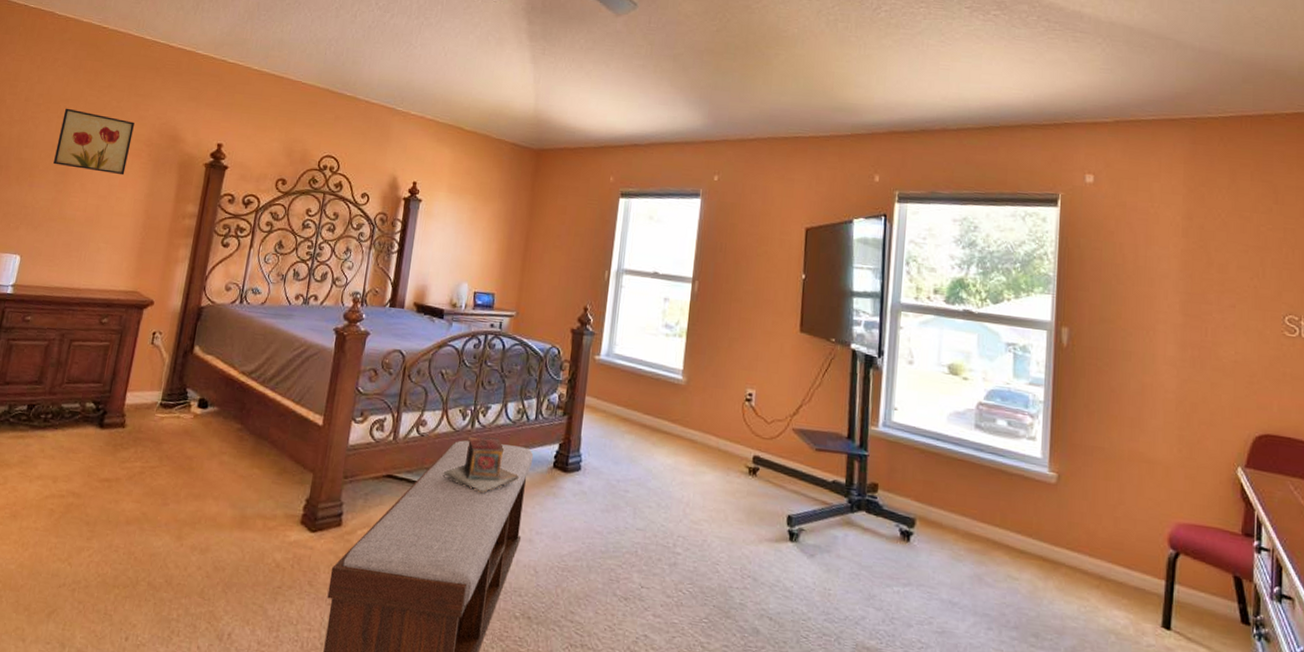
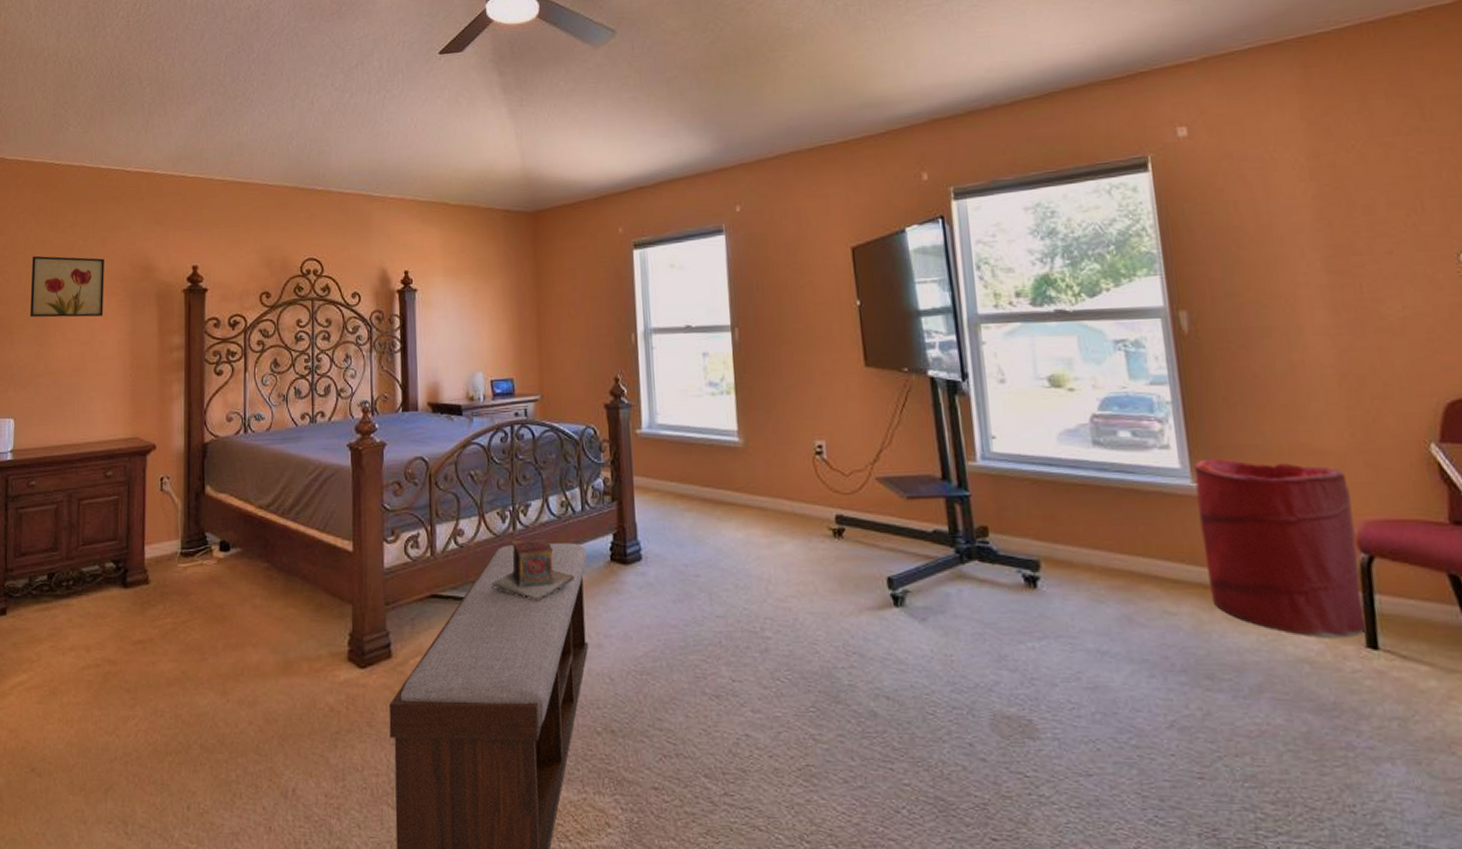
laundry hamper: none [1048,453,1171,617] -> present [1193,458,1366,638]

